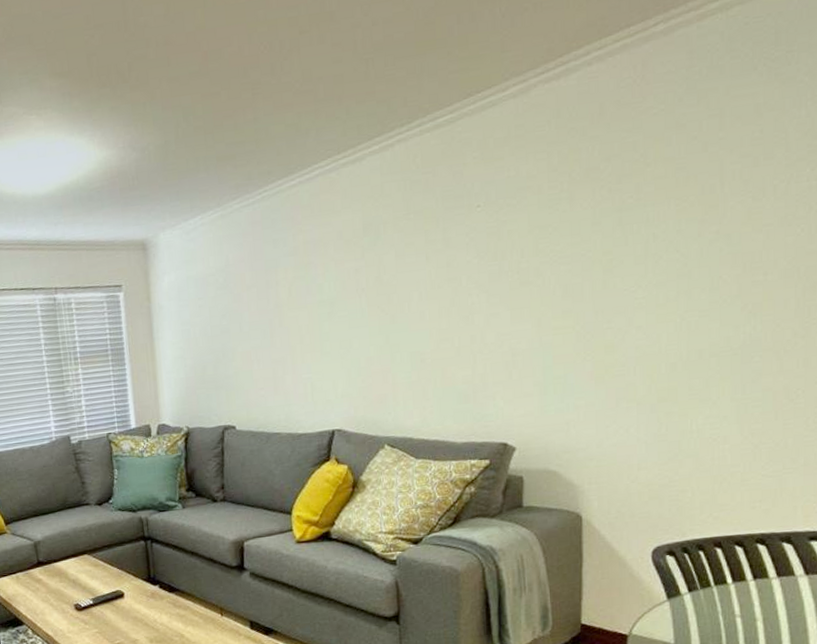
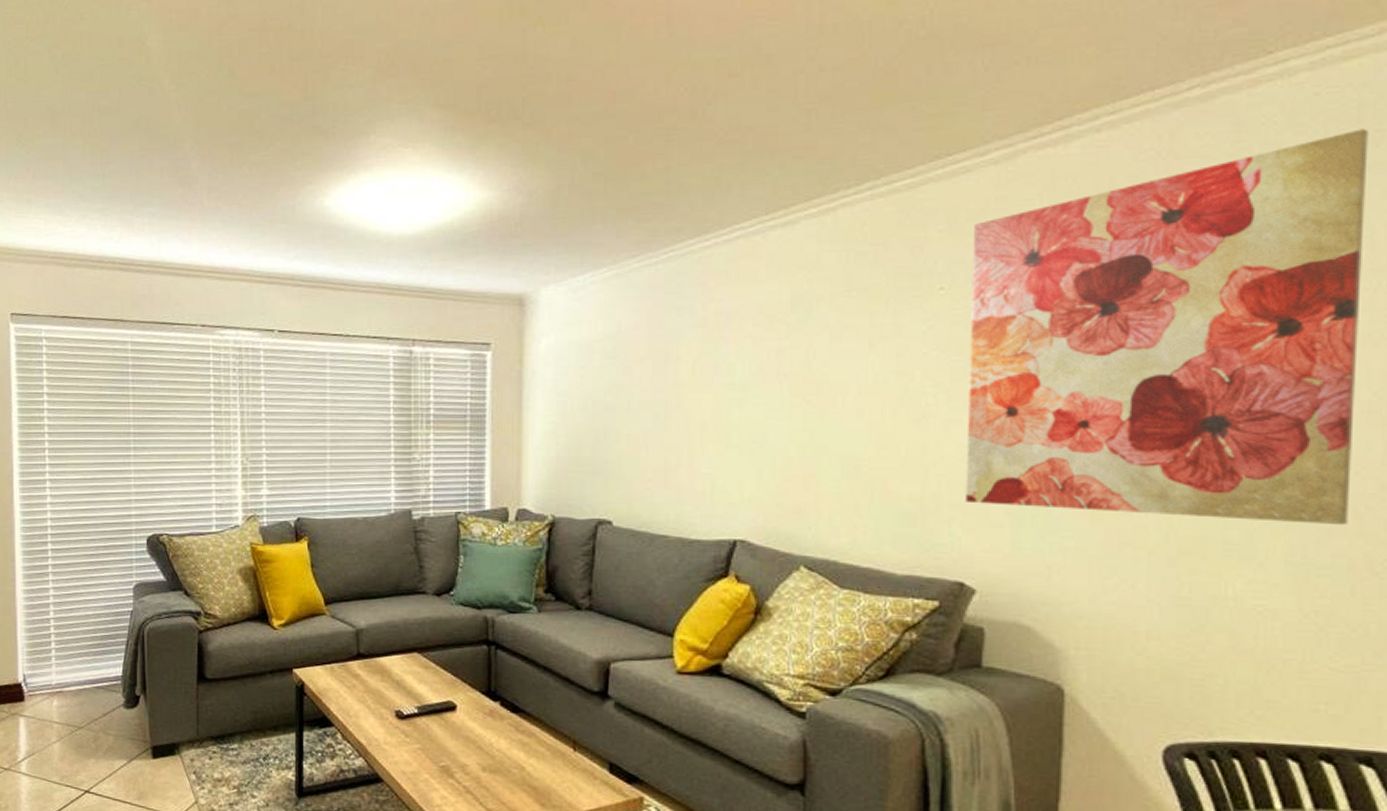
wall art: none [500,50,783,380] -> present [966,128,1369,526]

